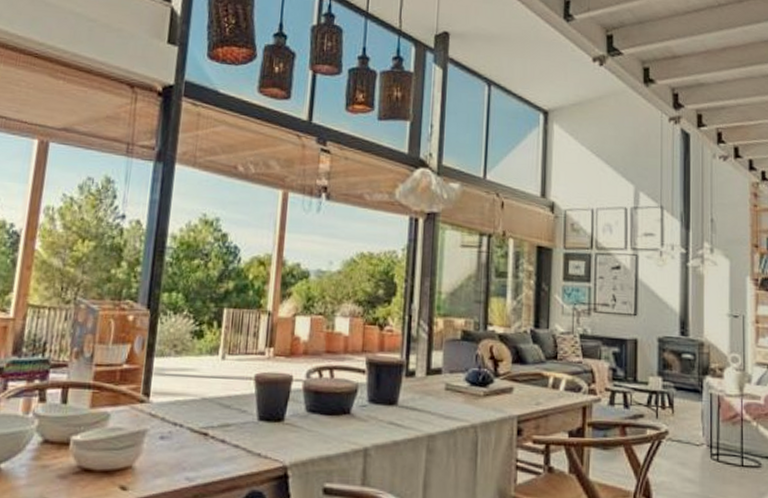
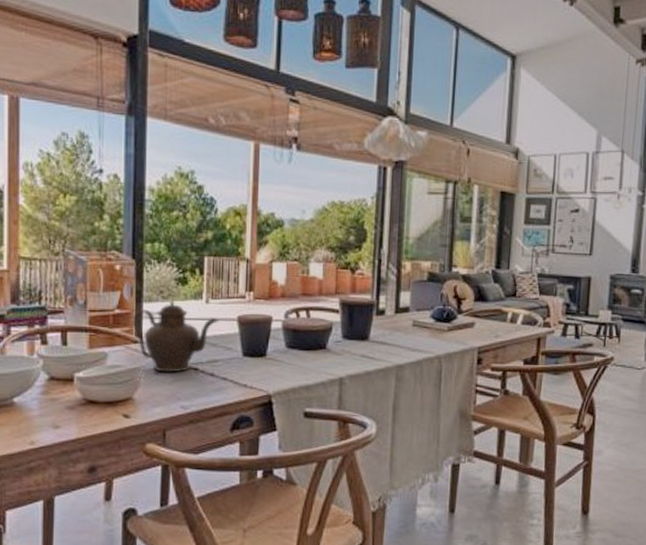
teapot: none [140,355,236,438] -> present [132,300,220,373]

